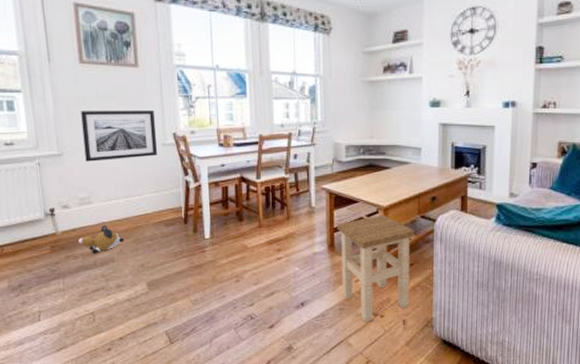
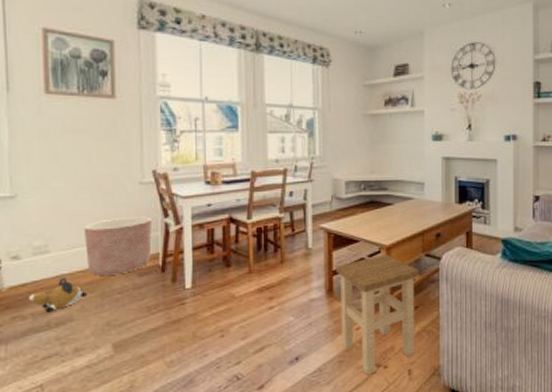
wall art: present [81,111,157,162] -> none [43,146,133,204]
planter: none [119,174,175,224] -> present [85,216,152,275]

